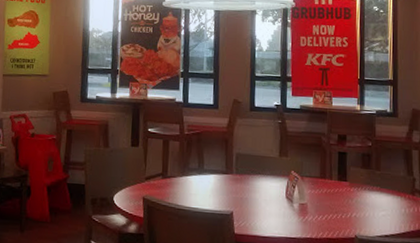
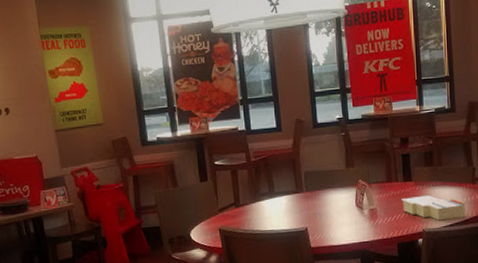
takeout container: none [333,197,403,230] -> present [400,195,465,221]

